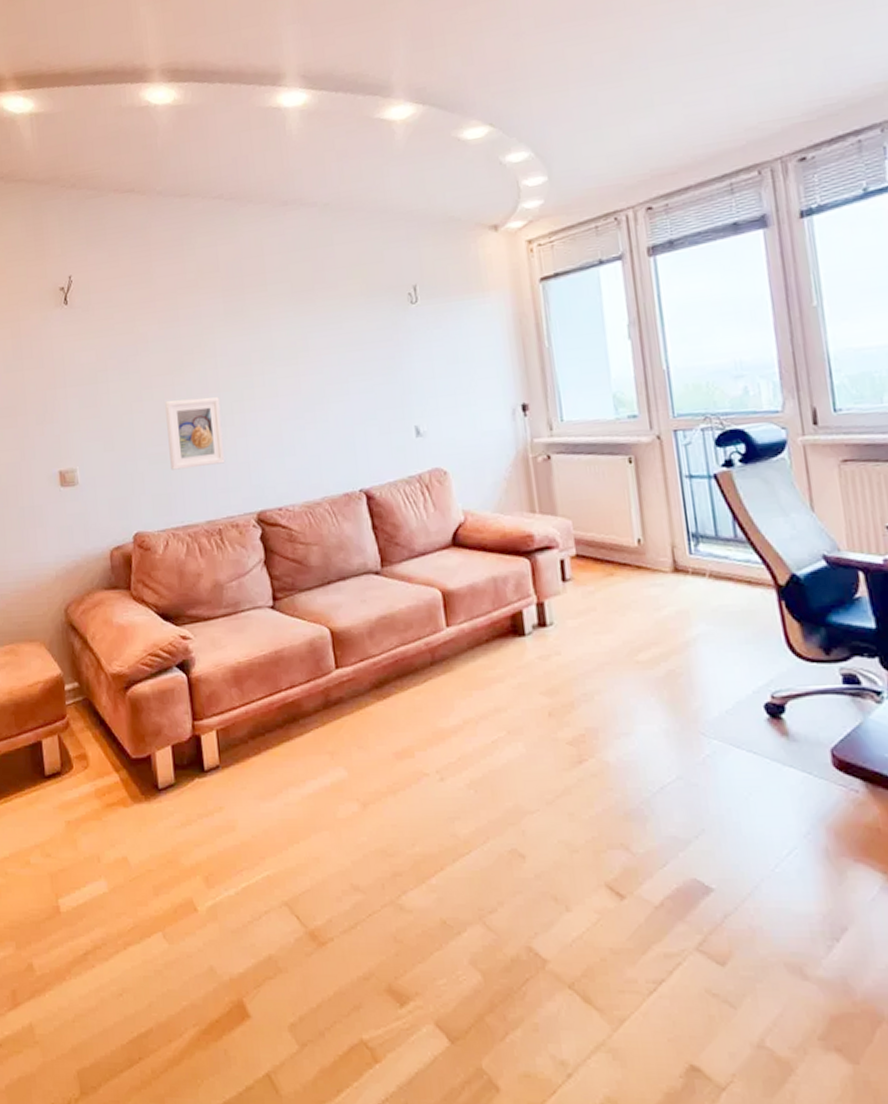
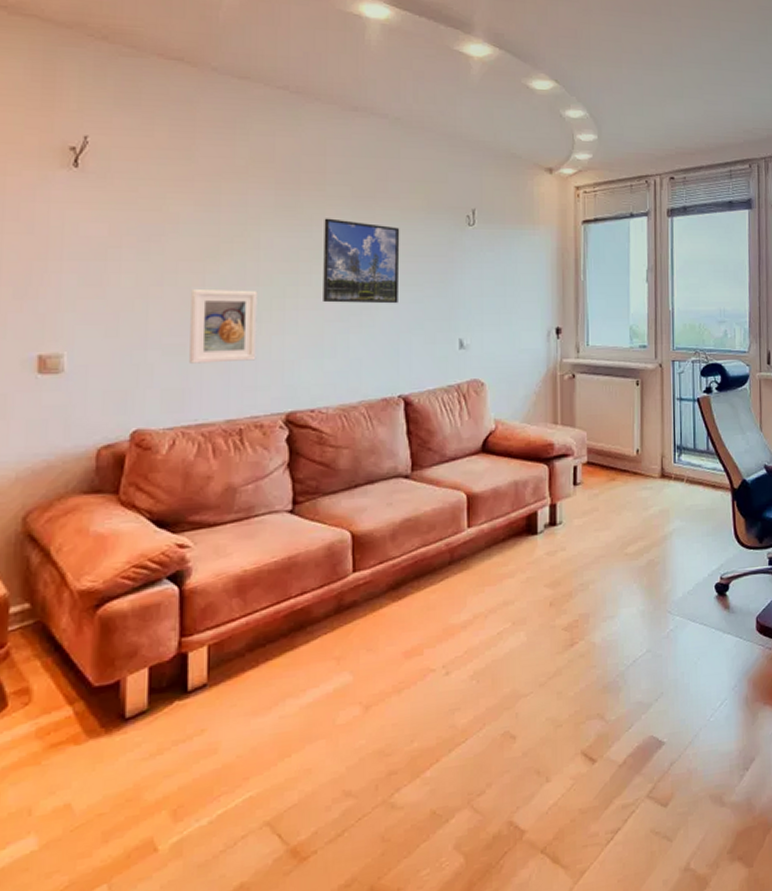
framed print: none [269,316,349,402] -> present [323,218,400,304]

